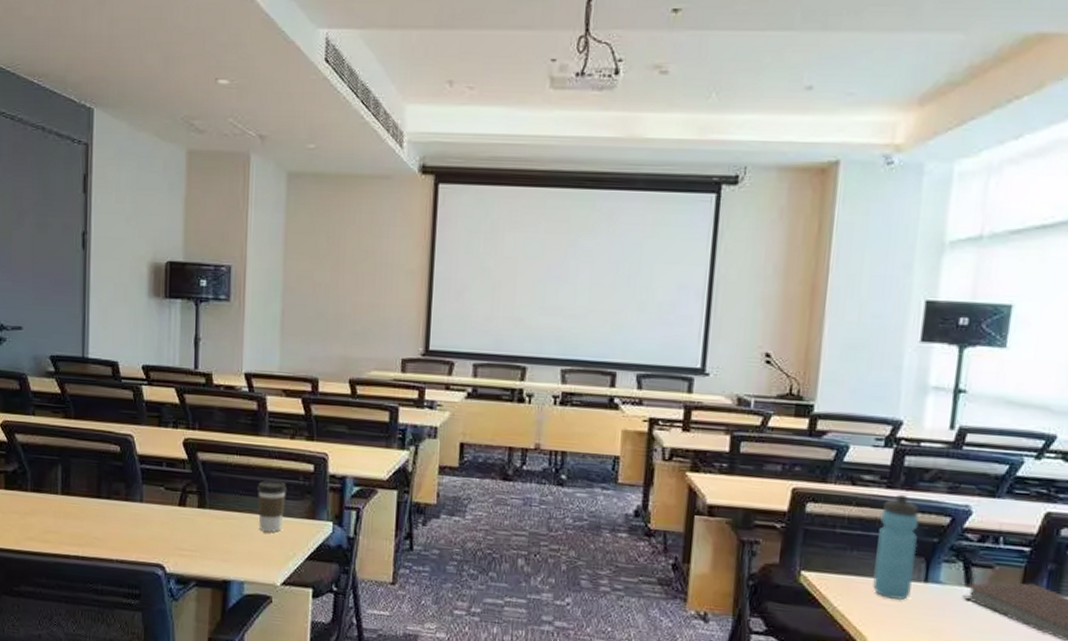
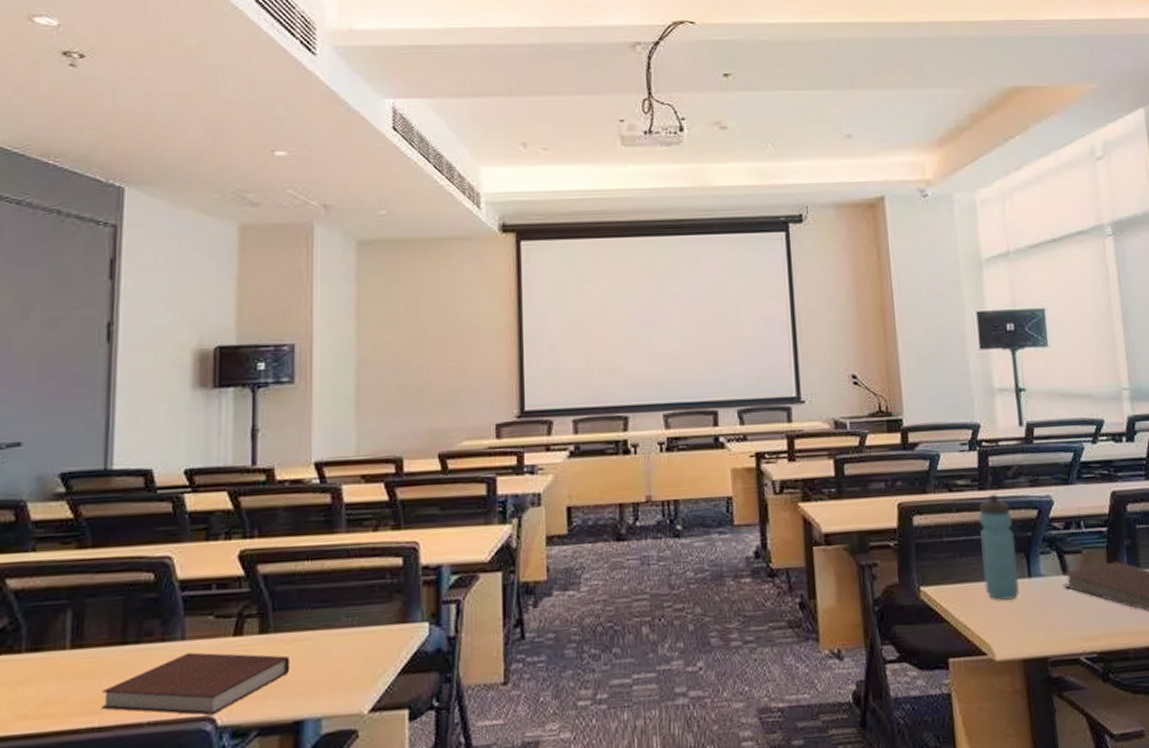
notebook: none [83,513,222,564] -> present [100,652,291,716]
coffee cup: present [257,480,288,533] -> none [334,583,372,649]

